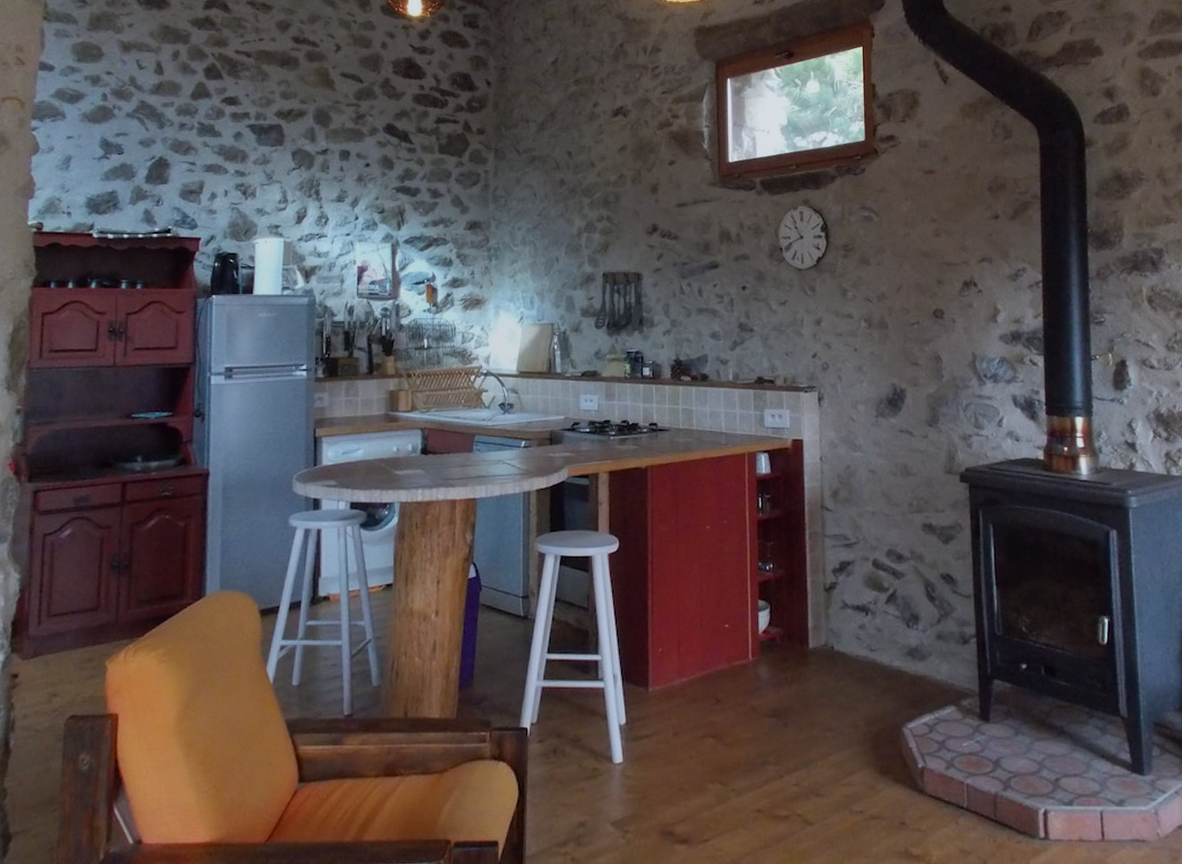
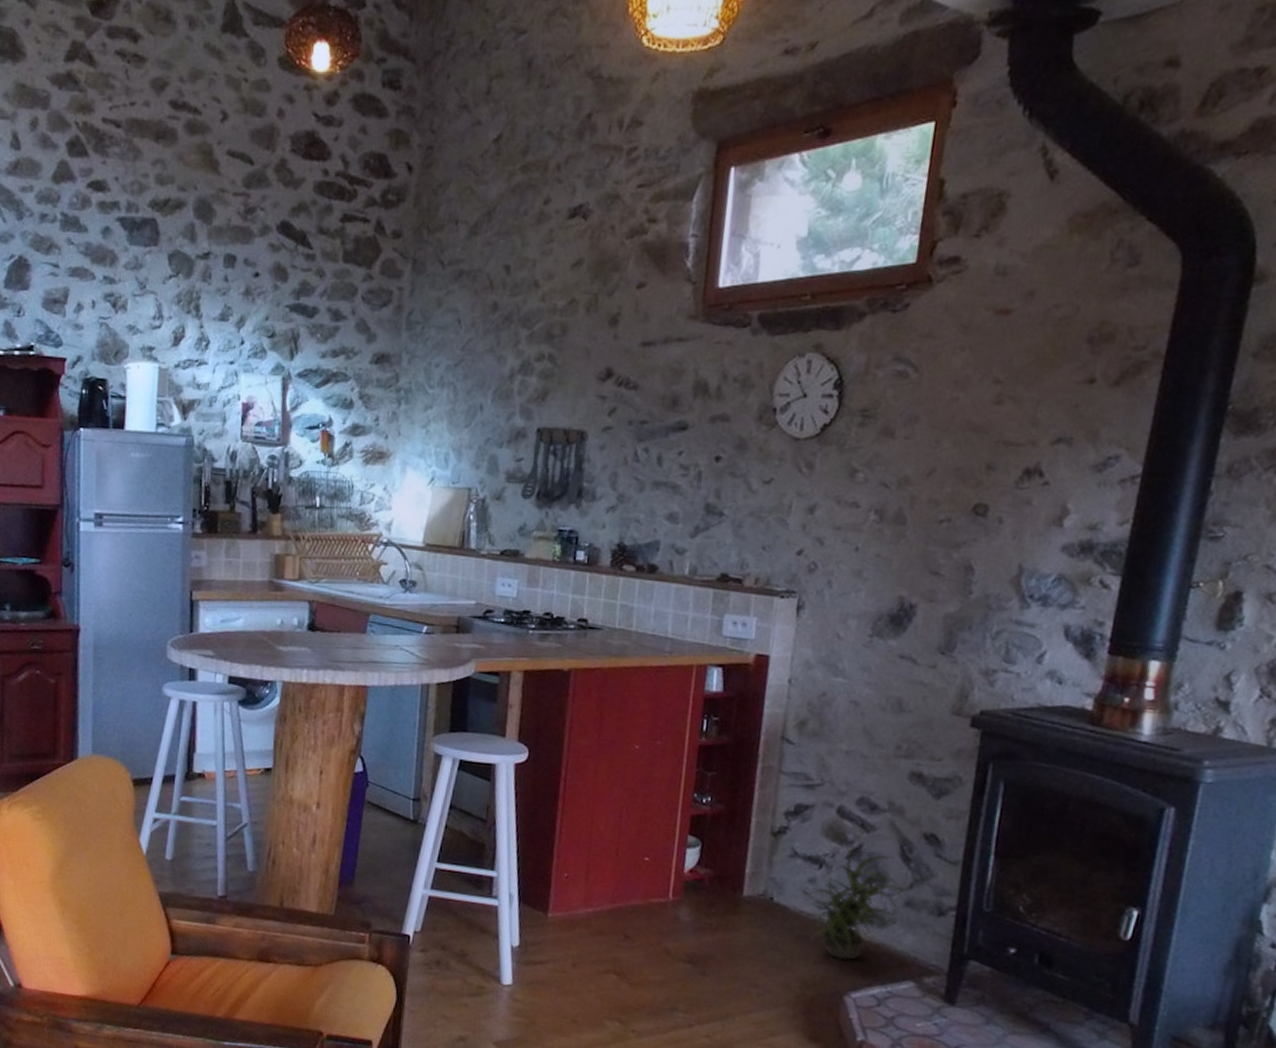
potted plant: none [857,590,935,695] -> present [804,843,905,960]

